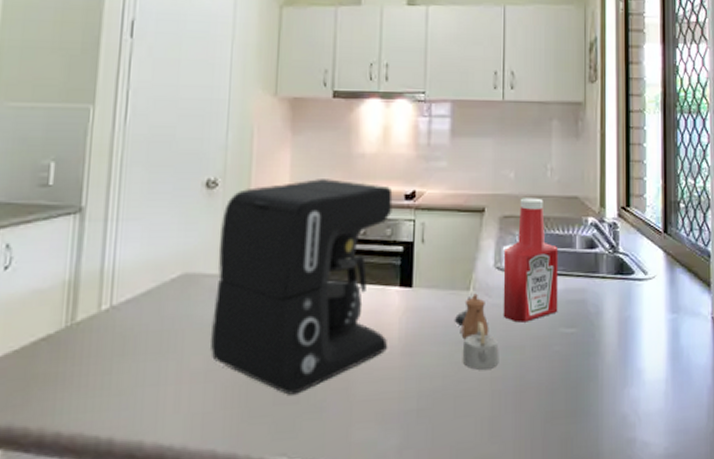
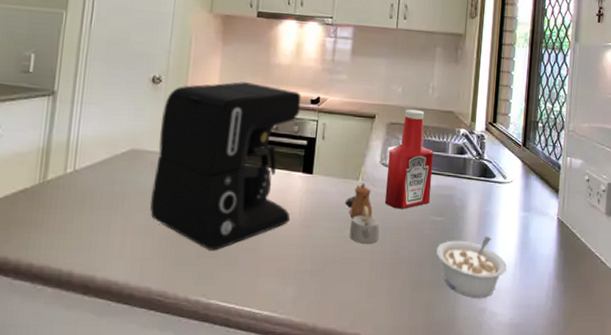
legume: none [569,347,656,426] -> present [436,236,507,298]

